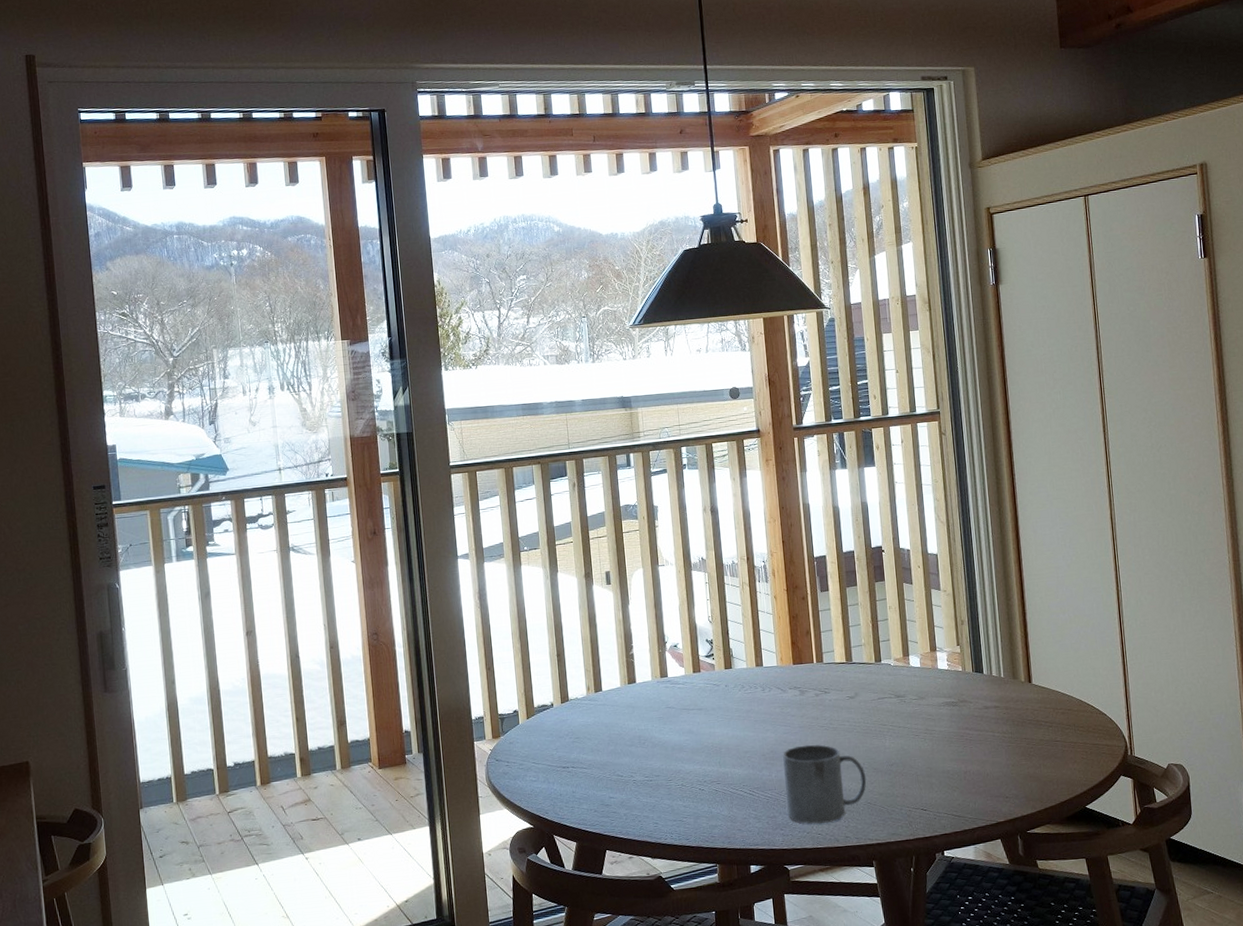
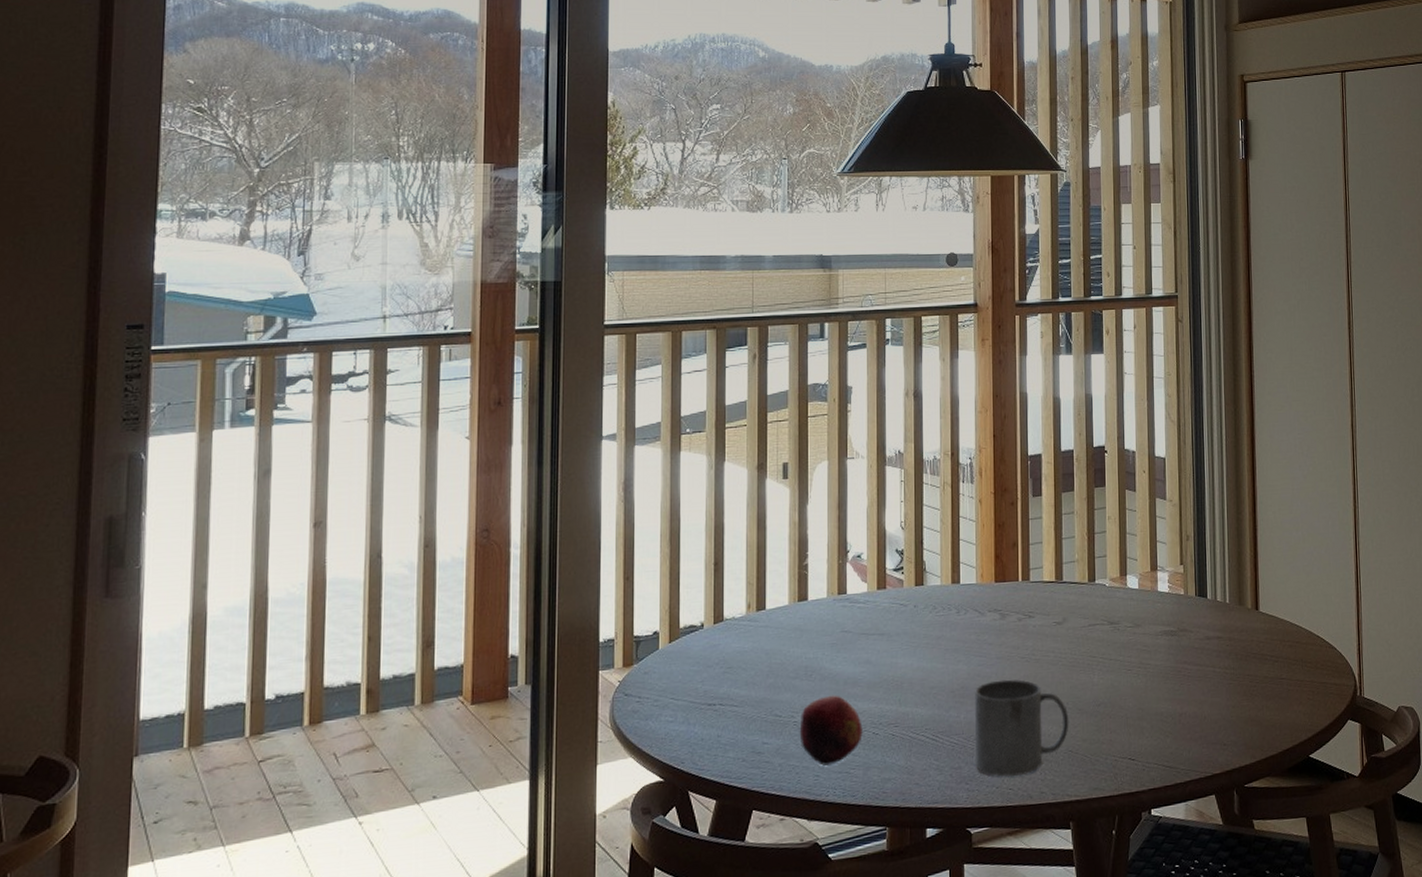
fruit: none [638,759,692,816] -> present [799,695,864,767]

